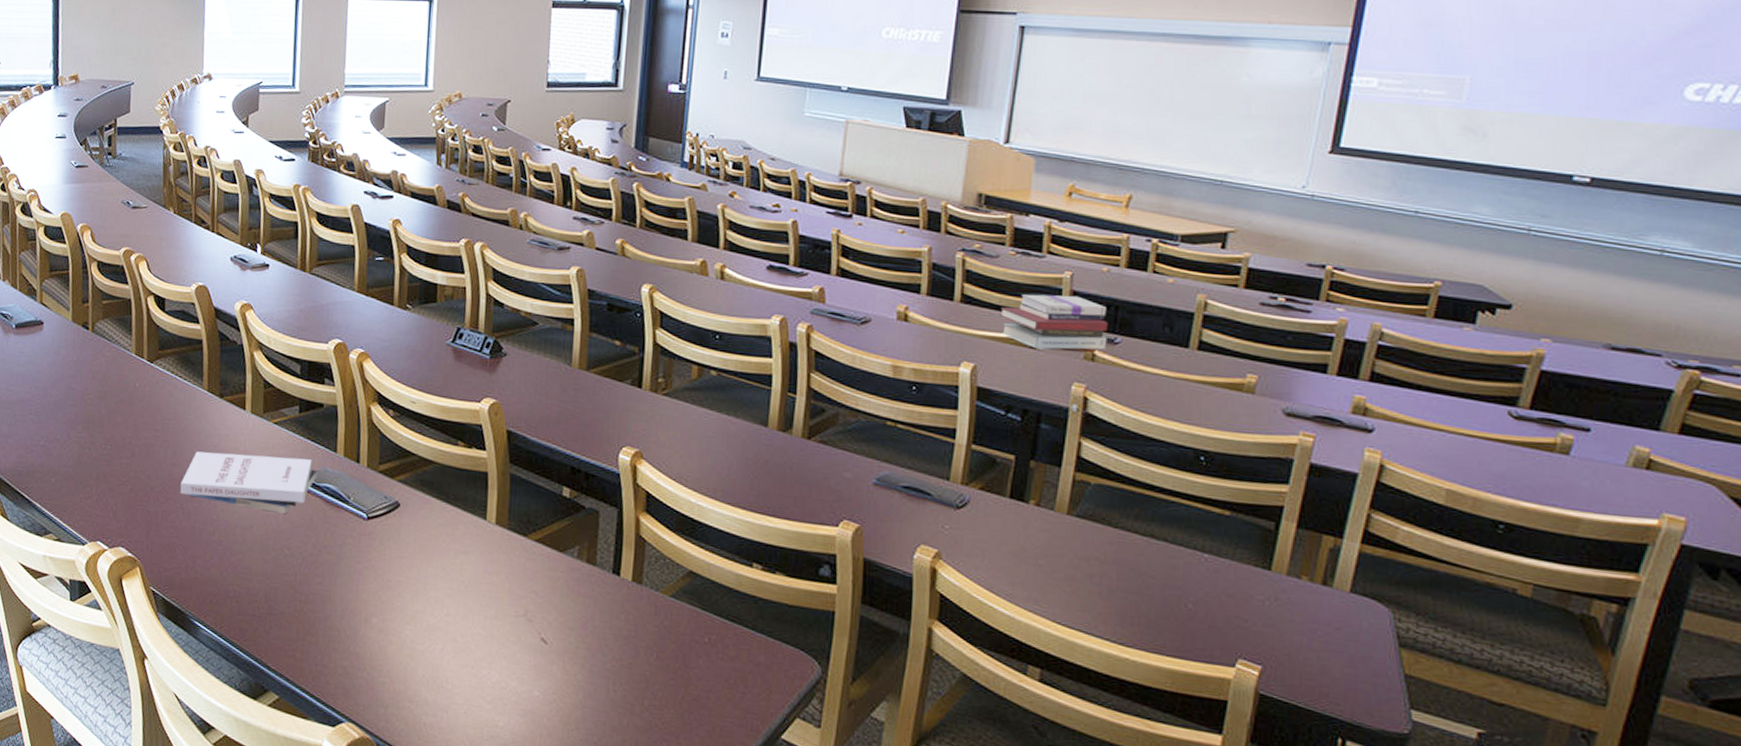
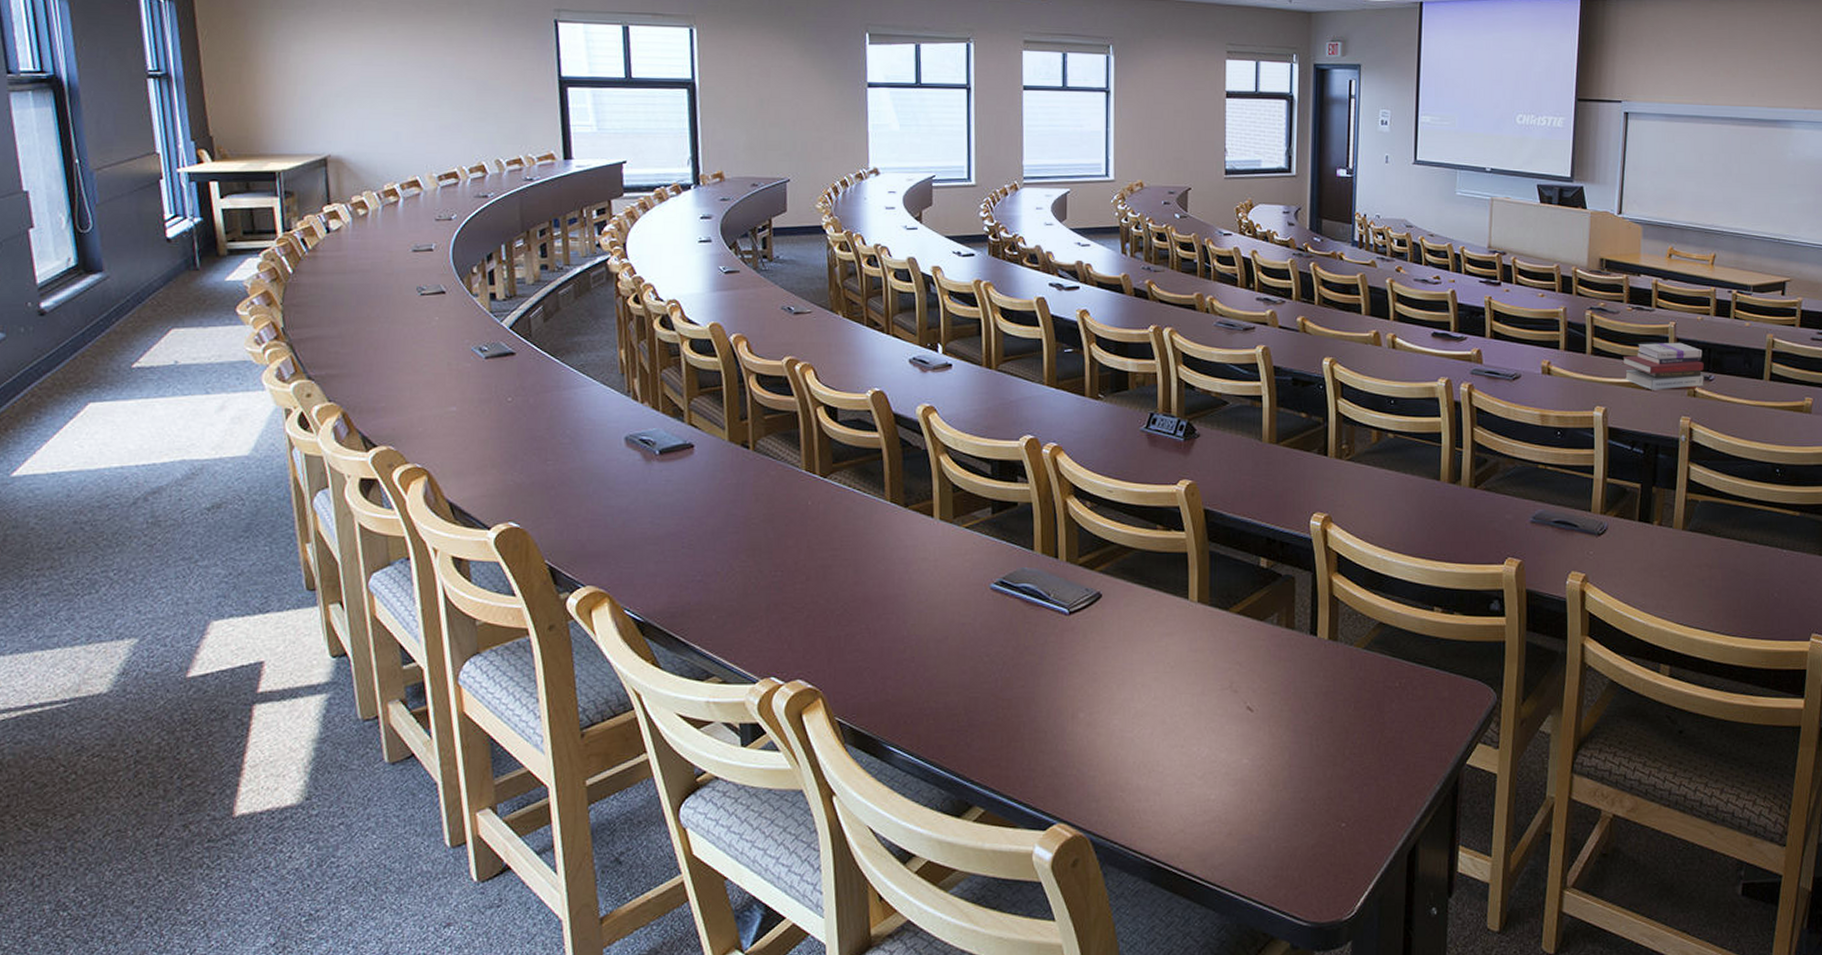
books: present [180,451,318,514] -> none [865,561,1015,620]

